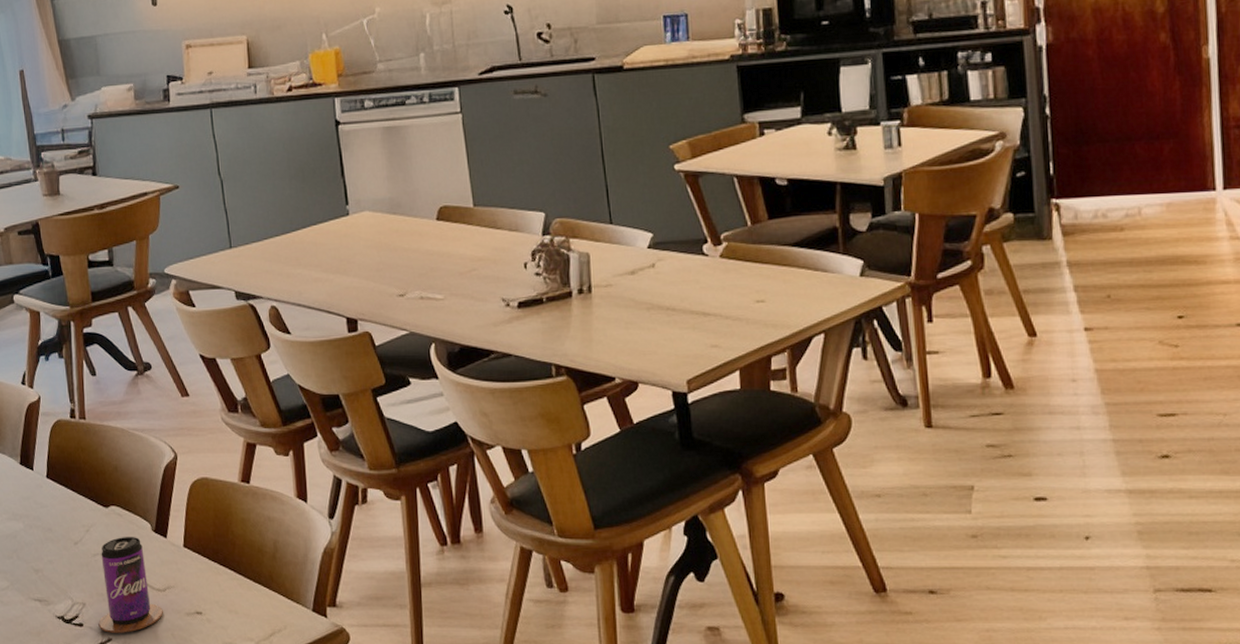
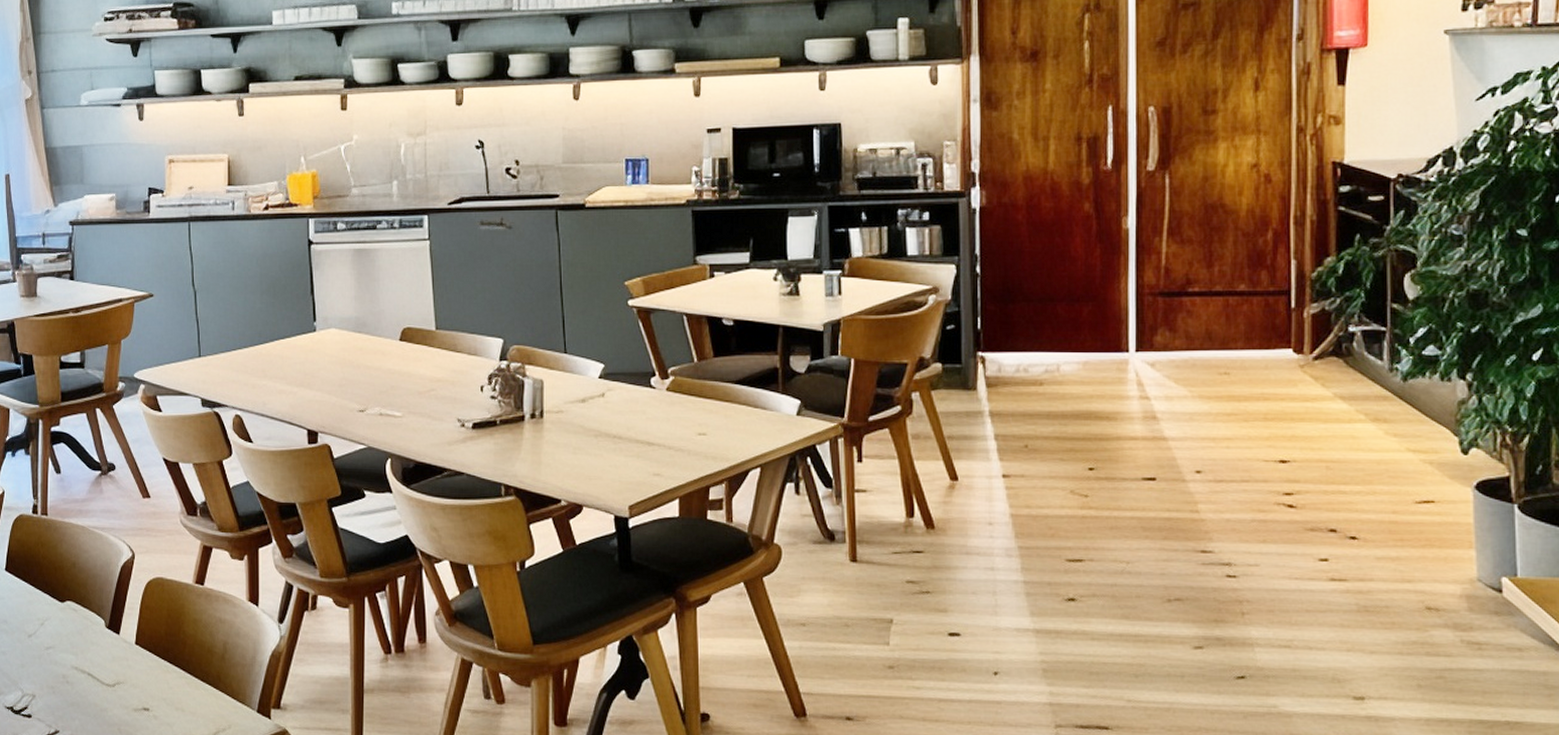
beverage can: present [98,537,163,633] -> none [47,632,111,726]

